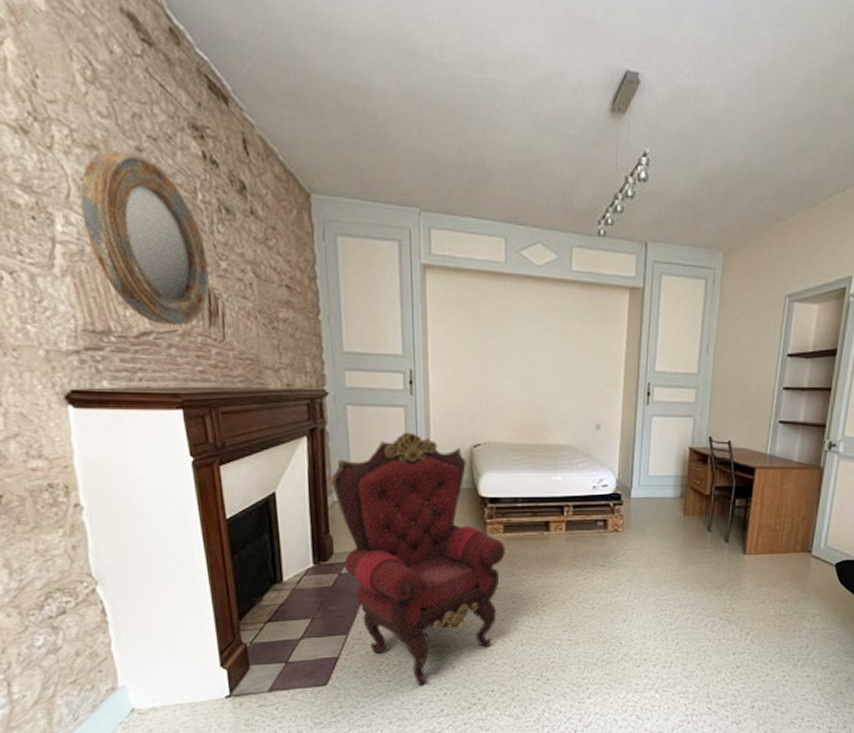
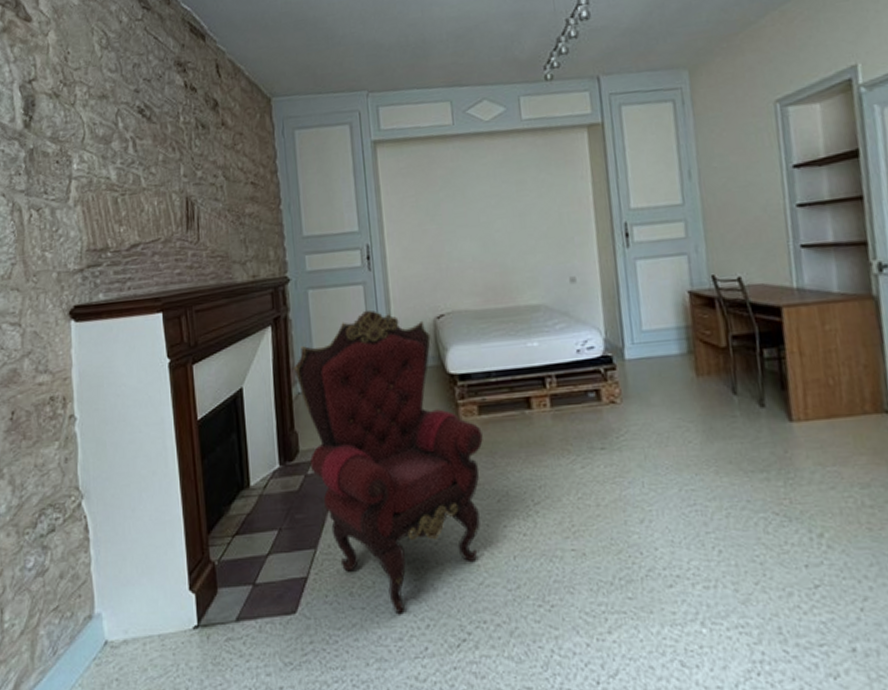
home mirror: present [79,149,210,325] -> none [91,95,188,235]

